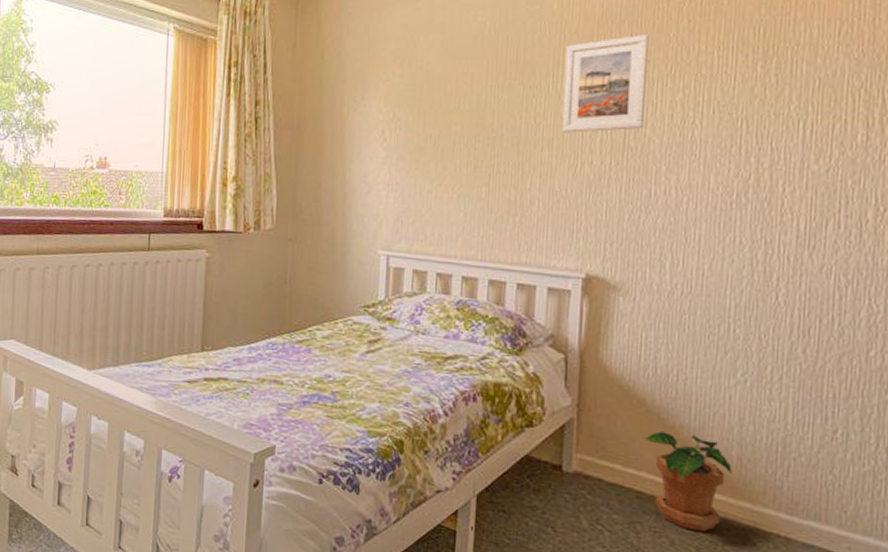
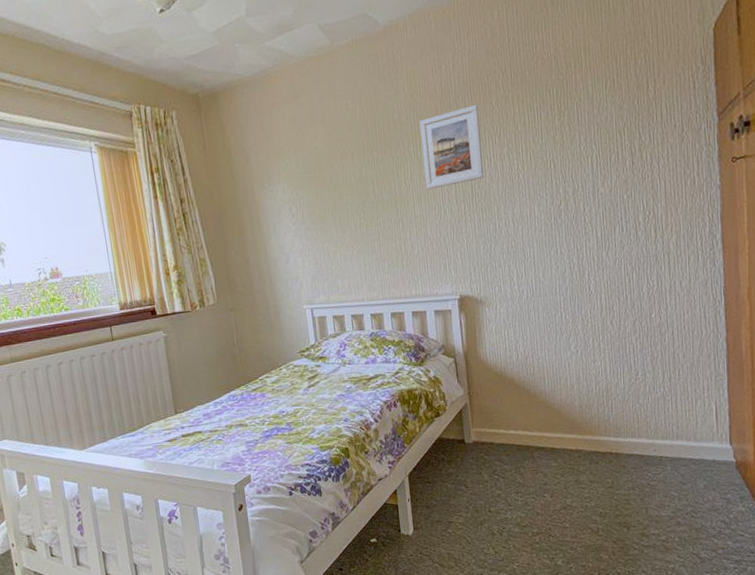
potted plant: present [643,431,732,531] -> none [516,397,577,463]

